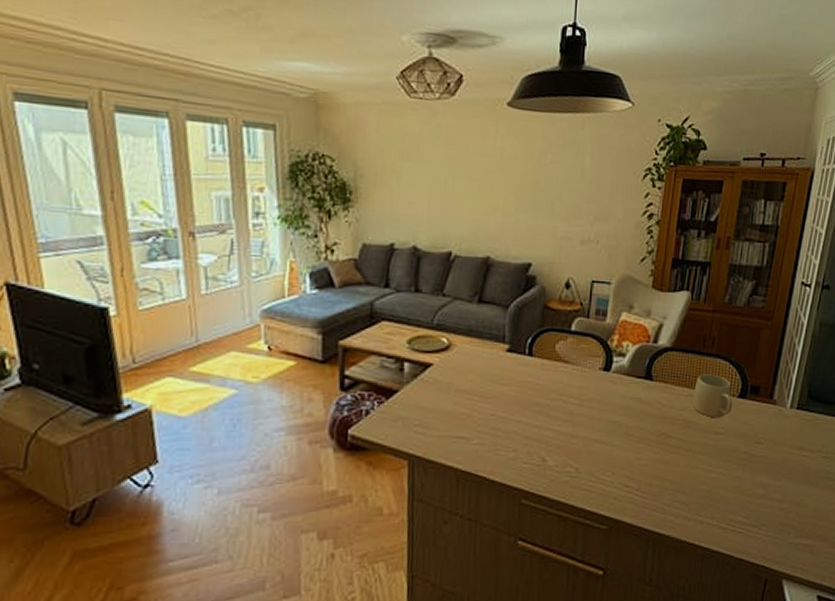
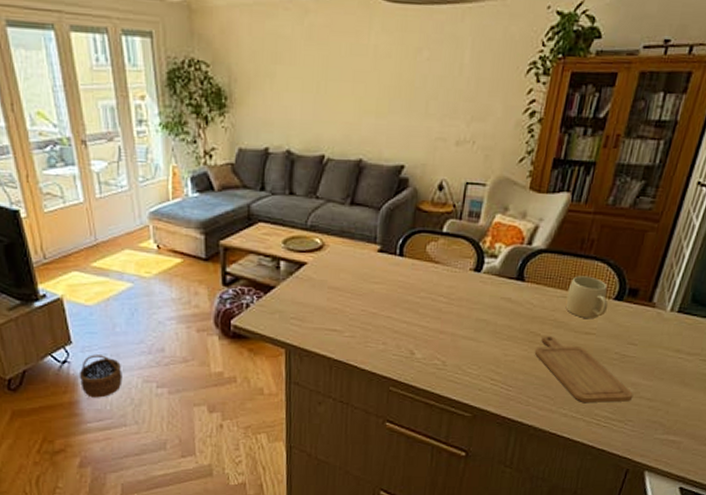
wicker basket: none [163,475,218,529] -> present [79,355,122,398]
chopping board: none [666,436,764,507] -> present [534,335,634,403]

